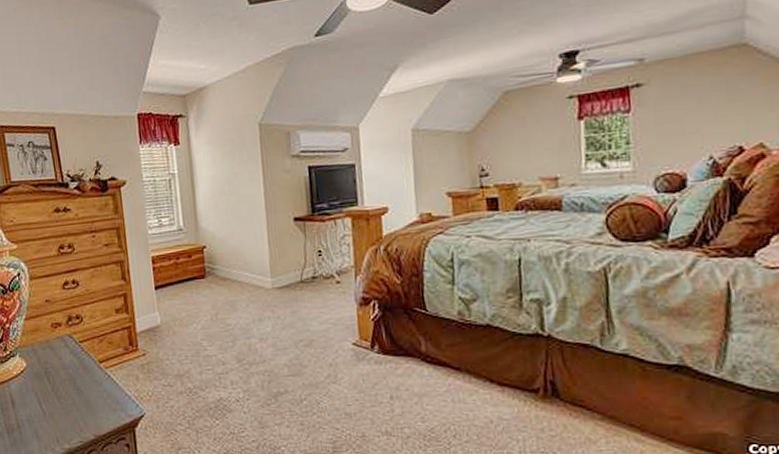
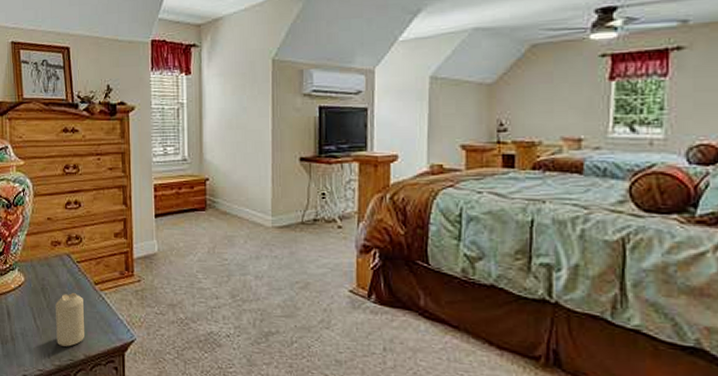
candle: none [60,372,93,429] -> present [55,292,84,347]

